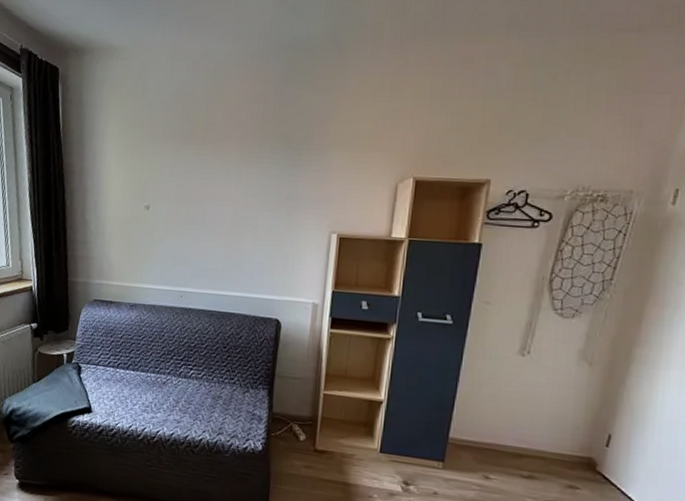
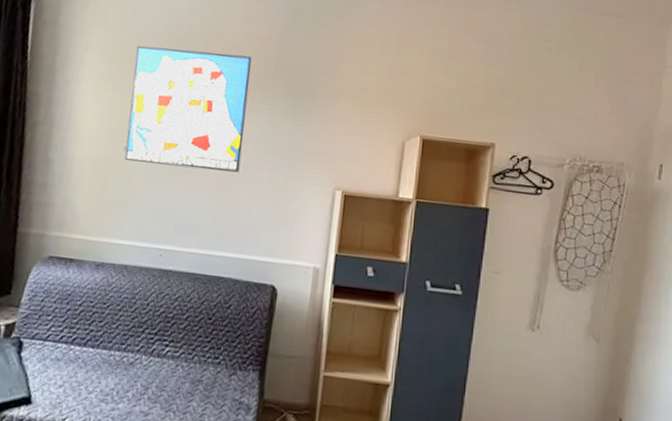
wall art: none [145,114,250,223] -> present [124,45,252,172]

